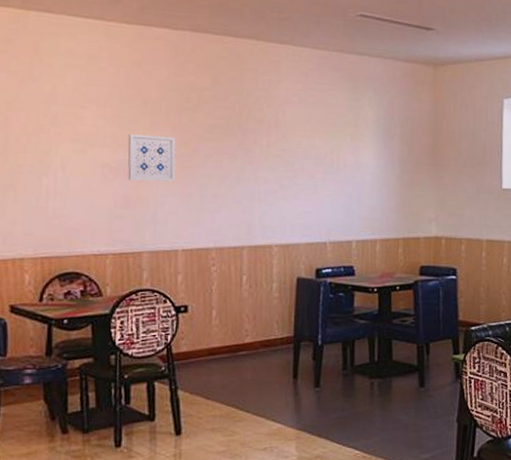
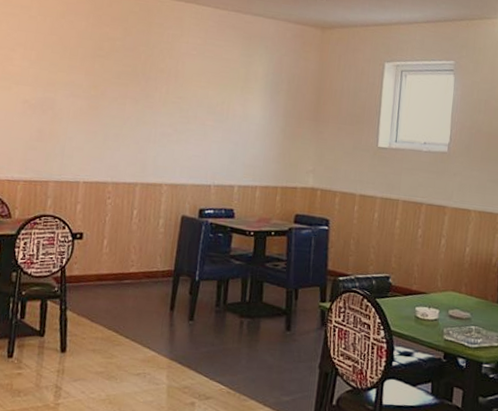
wall art: present [127,134,176,182] -> none [43,75,87,120]

